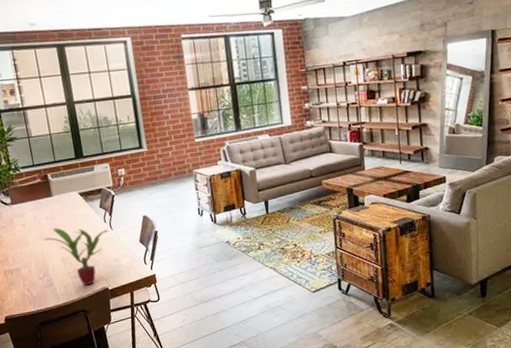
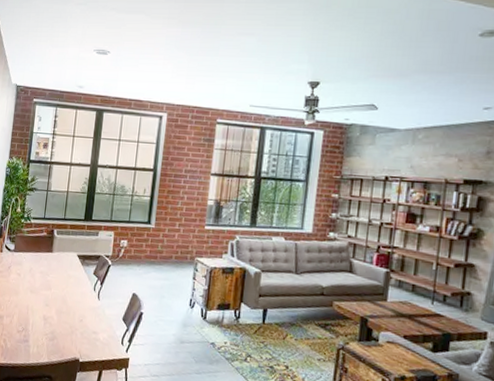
potted plant: present [43,228,110,286] -> none [32,284,96,352]

